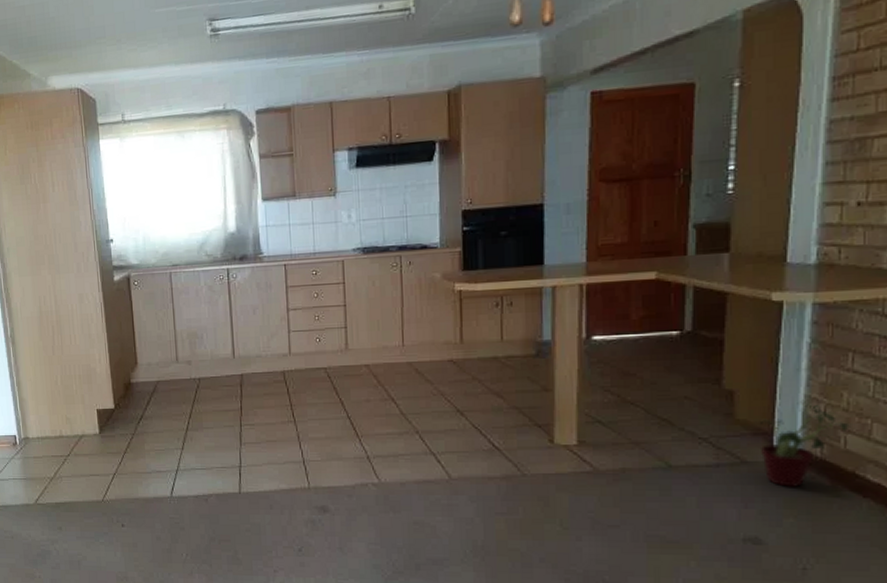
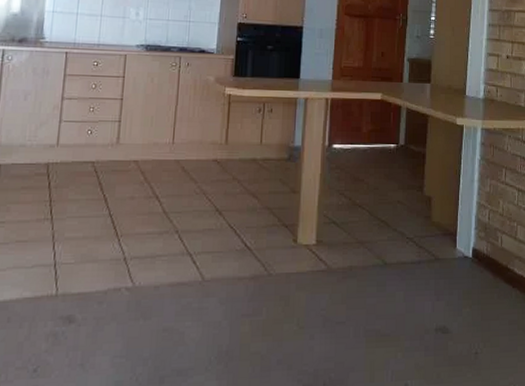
potted plant: present [759,401,854,488] -> none [447,207,506,281]

